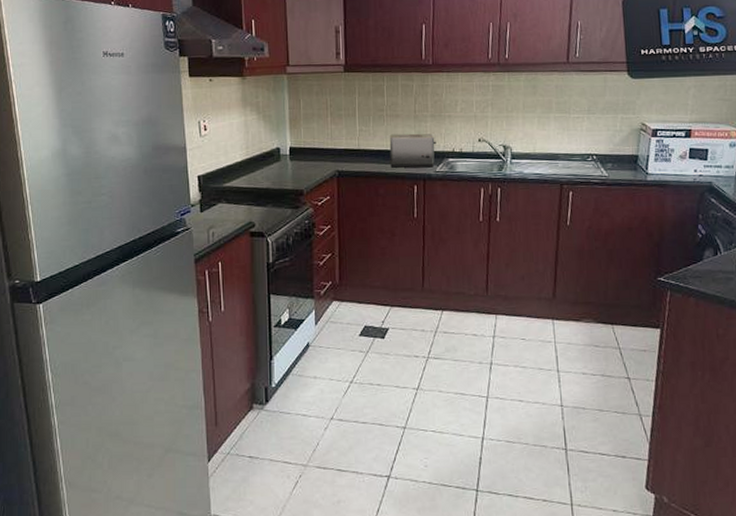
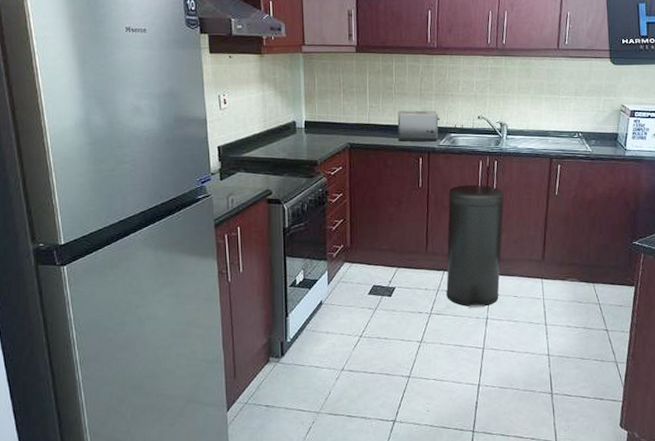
pedal bin: none [445,215,509,352] -> present [446,185,504,309]

